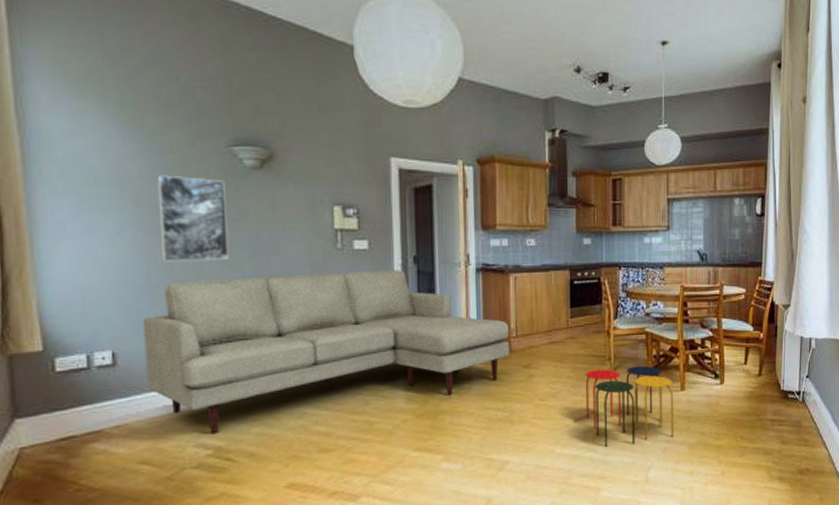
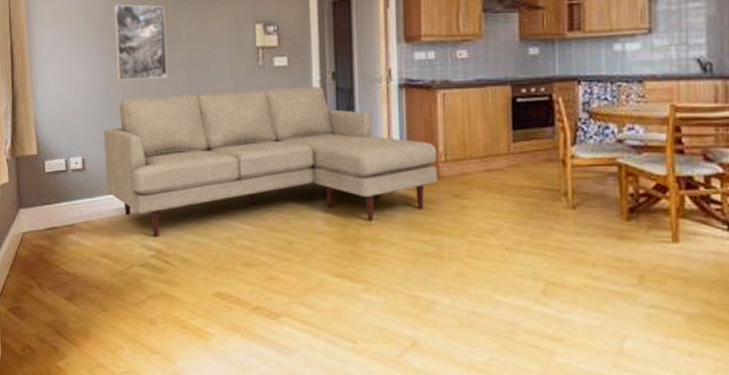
stool: present [585,365,674,447] -> none [532,205,663,303]

